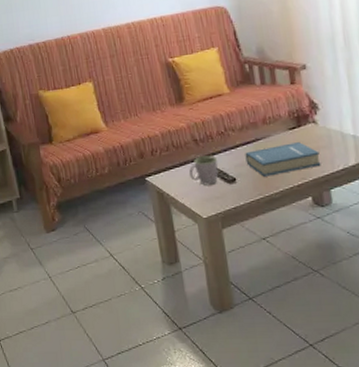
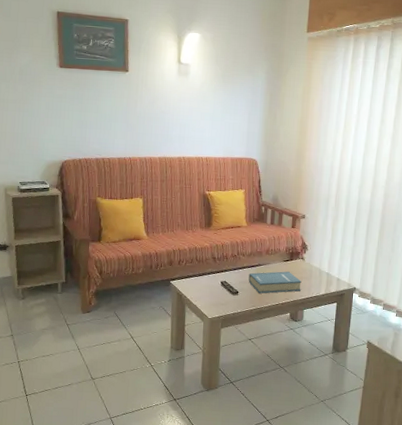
mug: present [189,155,219,186] -> none [205,271,228,294]

